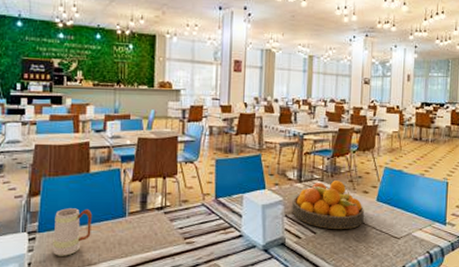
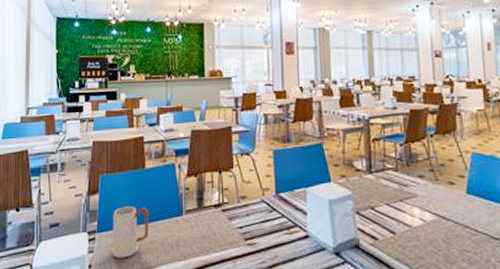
fruit bowl: present [292,180,364,230] -> none [363,170,453,230]

